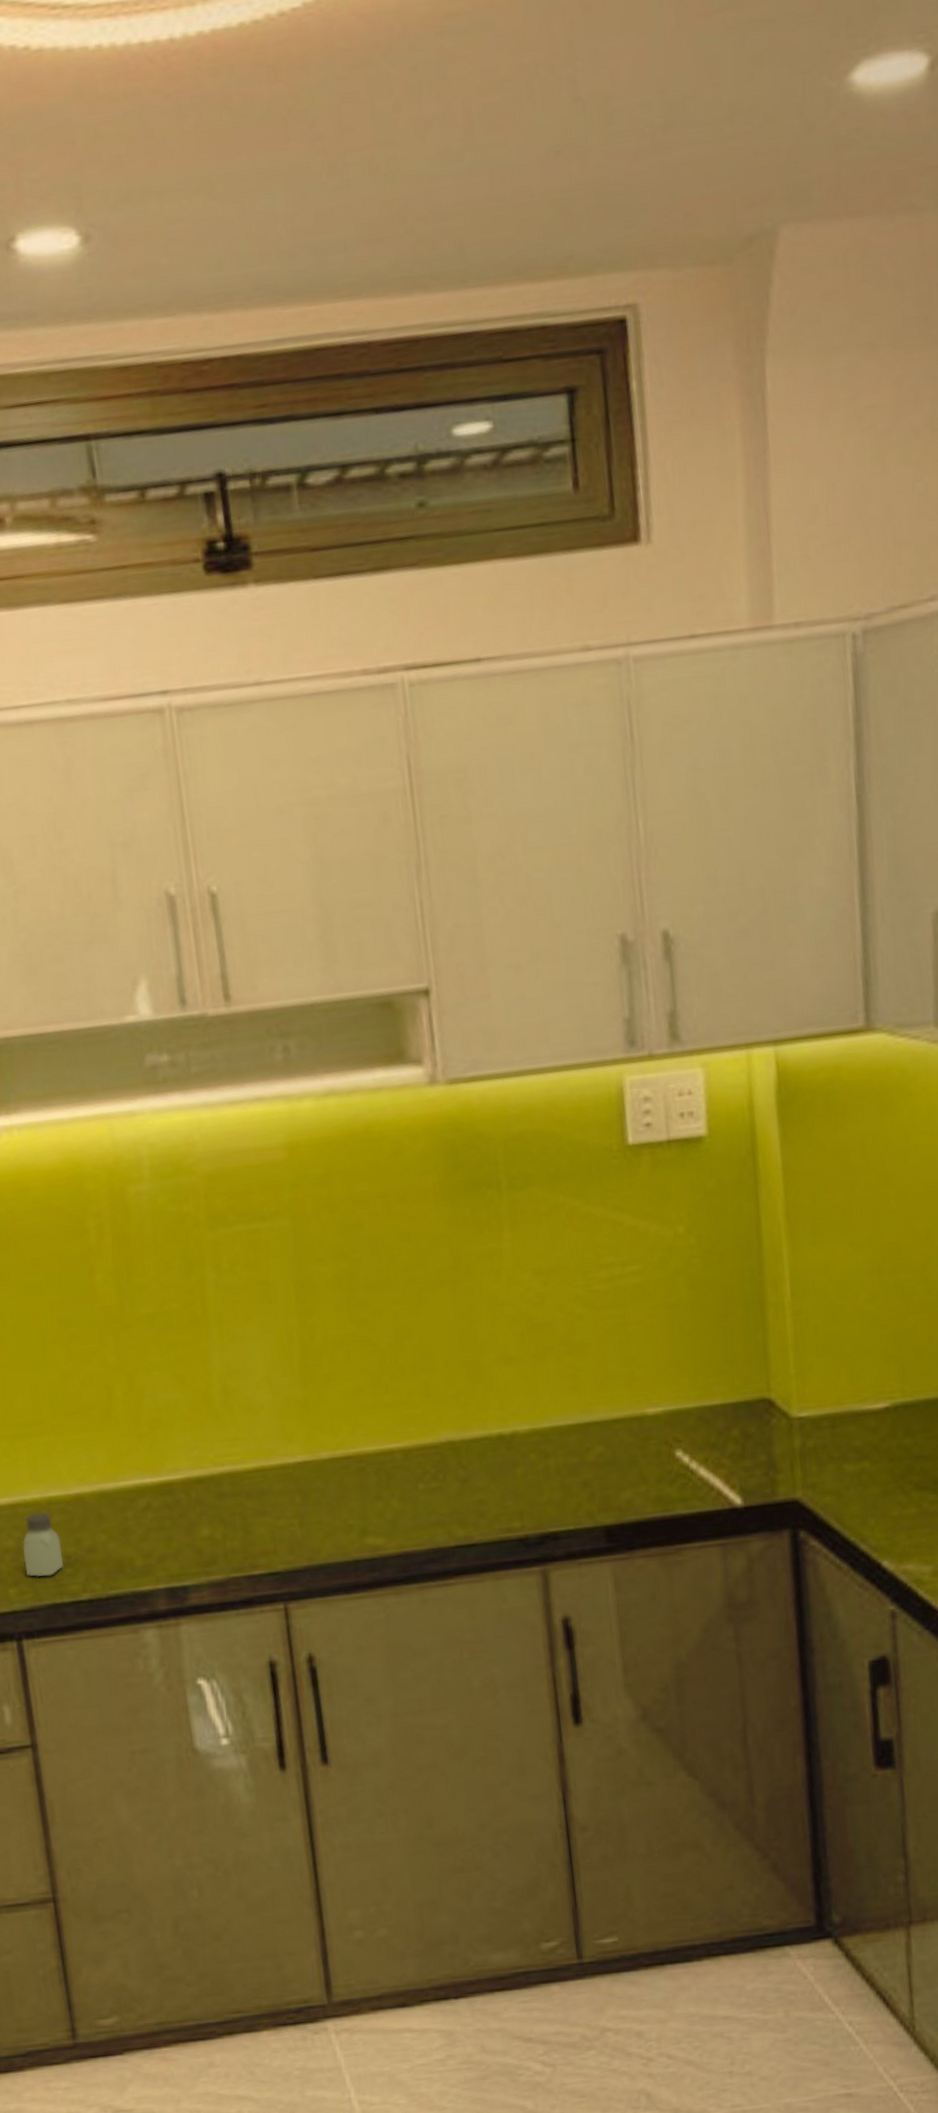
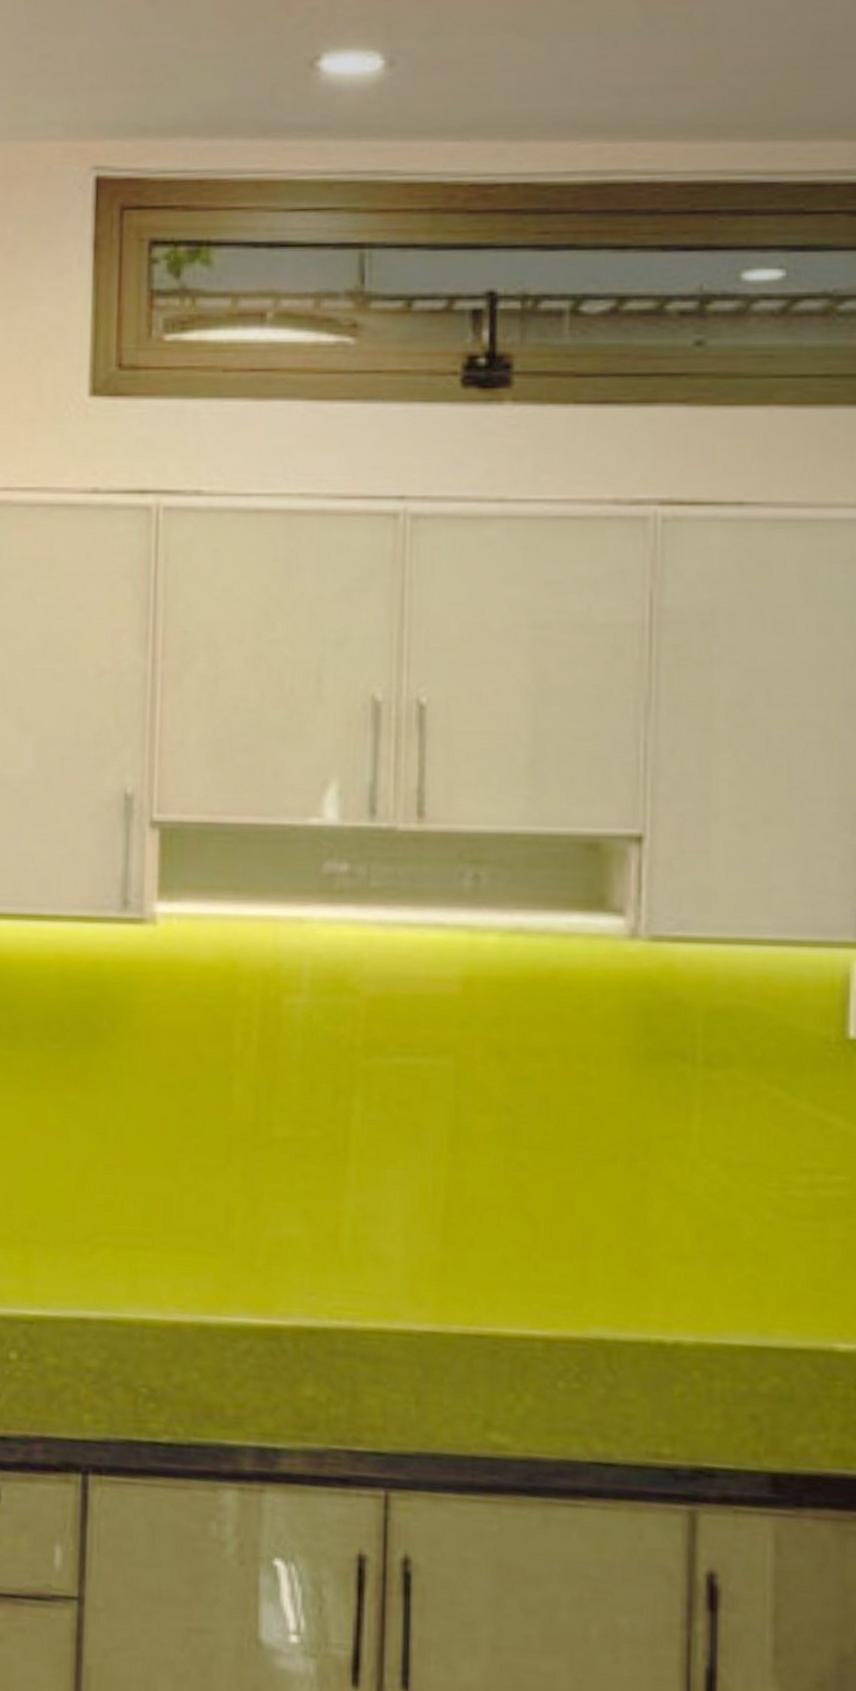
saltshaker: present [22,1512,64,1578] -> none [106,1334,148,1408]

